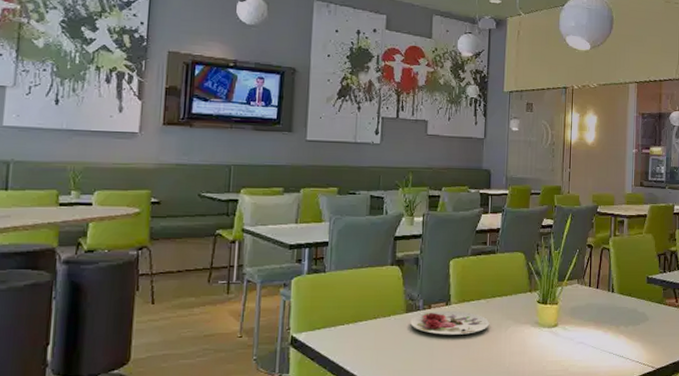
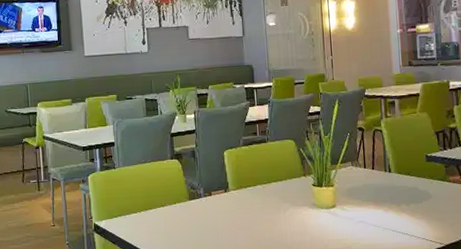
plate: present [410,310,490,335] -> none [194,196,268,219]

